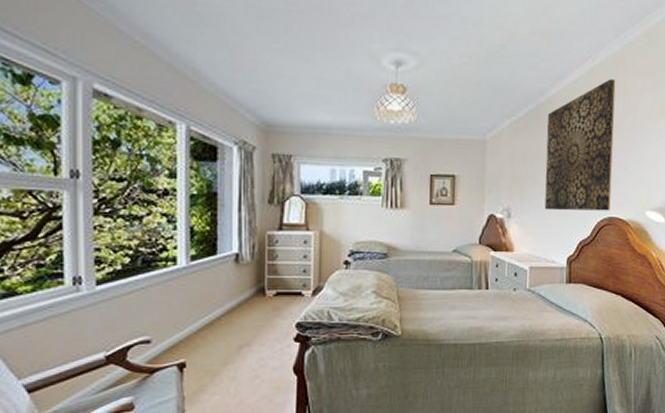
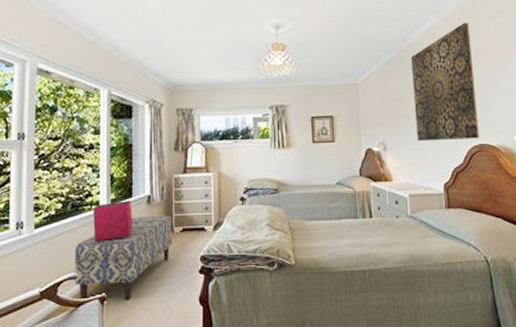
bench: none [147,277,265,368] -> present [74,216,173,301]
storage bin: none [168,258,217,303] -> present [92,201,133,242]

